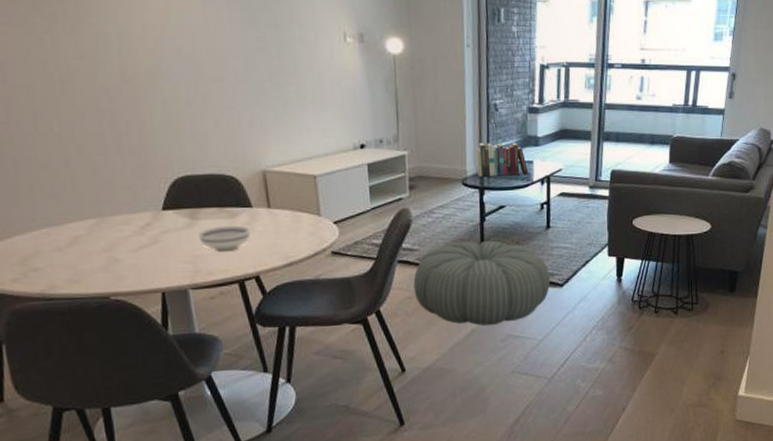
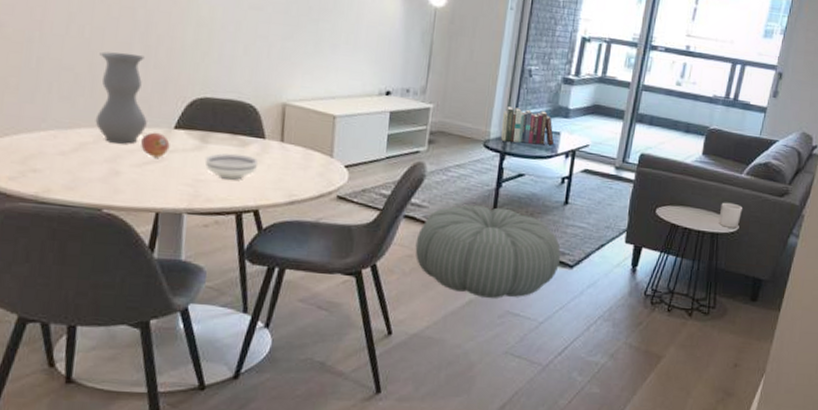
vase: none [72,142,135,232] -> present [95,51,147,144]
fruit: none [133,216,162,241] -> present [141,132,170,158]
mug: none [691,204,712,228] -> present [718,202,742,228]

